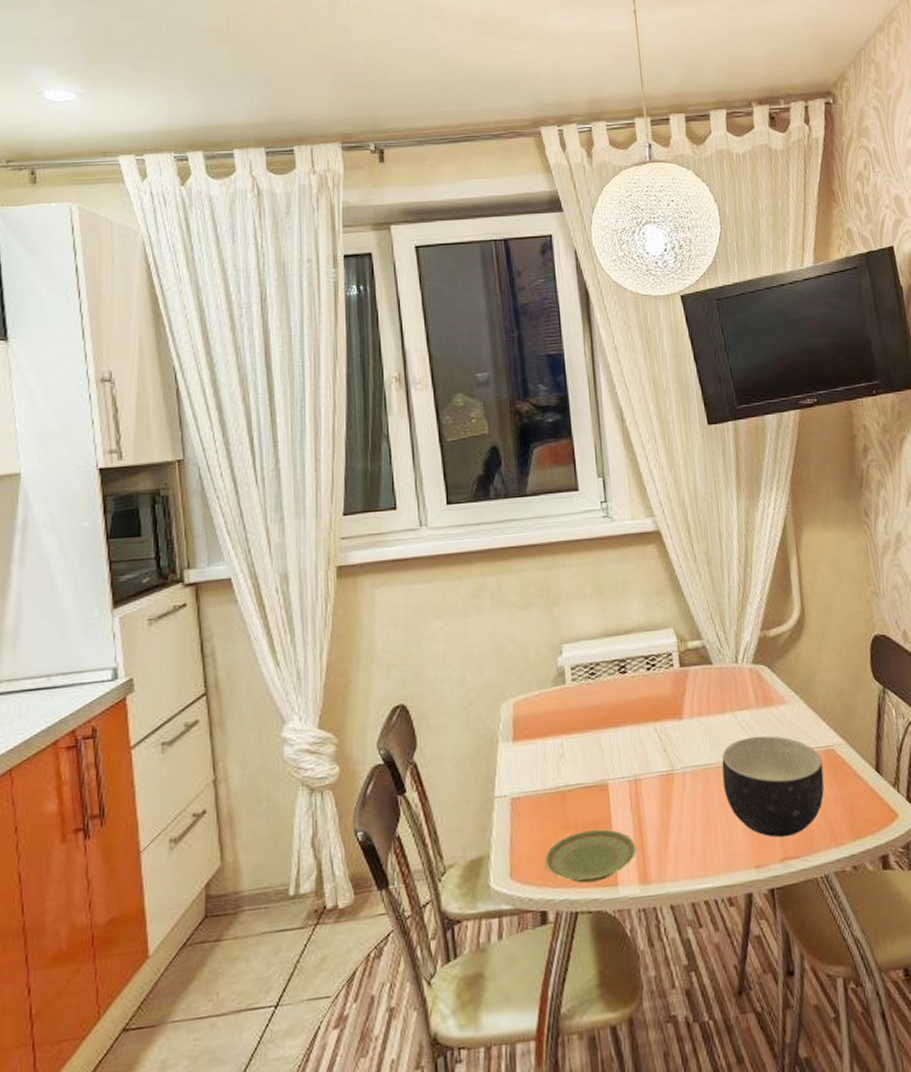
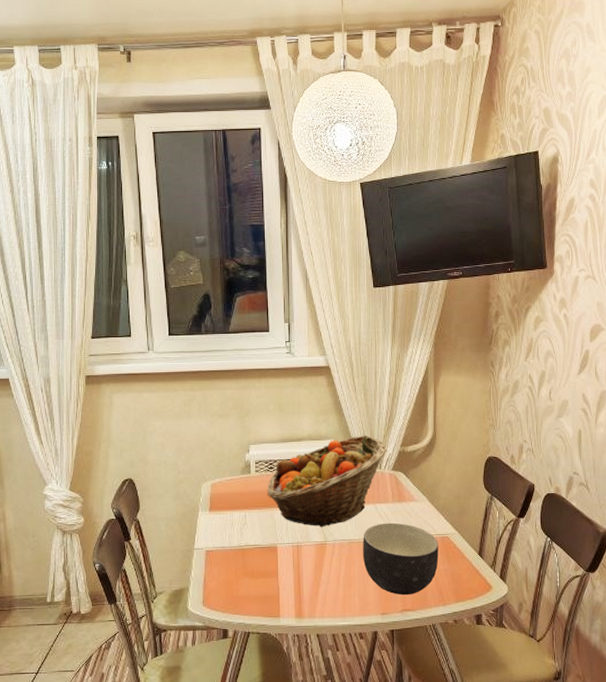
plate: present [544,828,637,883] -> none [228,577,296,613]
fruit basket: none [589,619,744,751] -> present [267,435,387,527]

